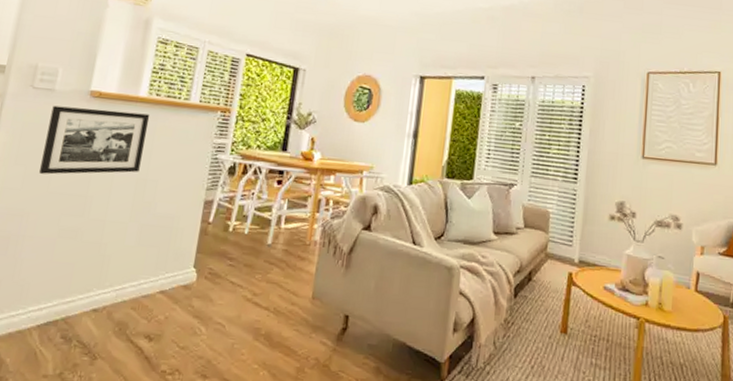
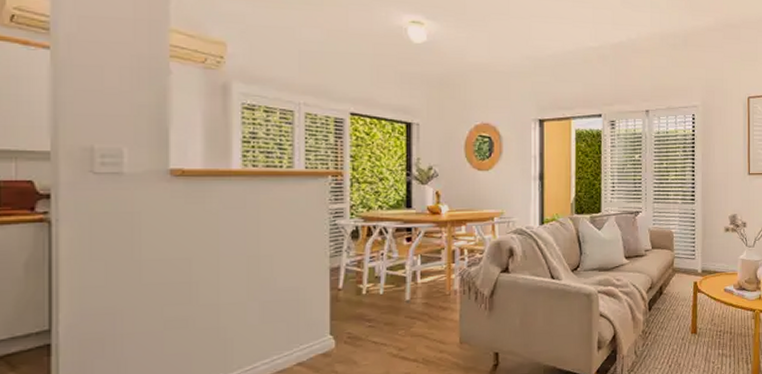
picture frame: present [39,105,150,175] -> none [125,188,250,266]

